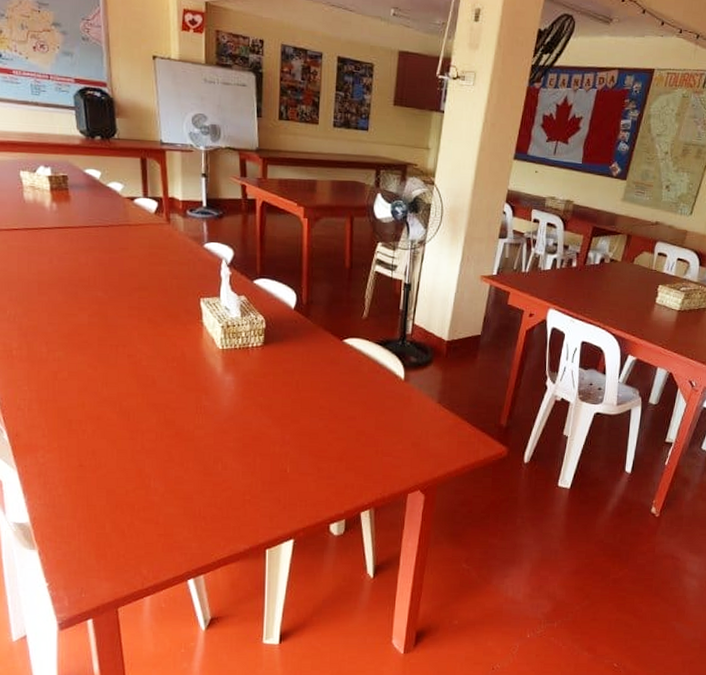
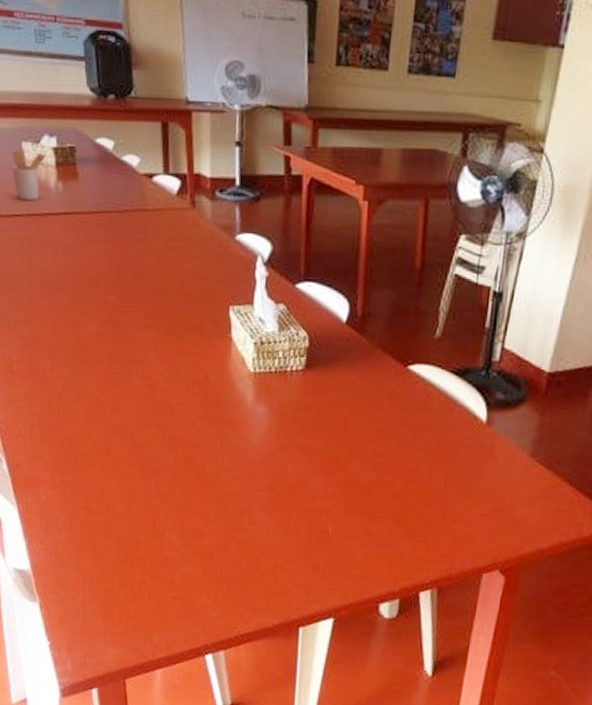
utensil holder: none [11,177,42,217] -> present [12,150,46,200]

